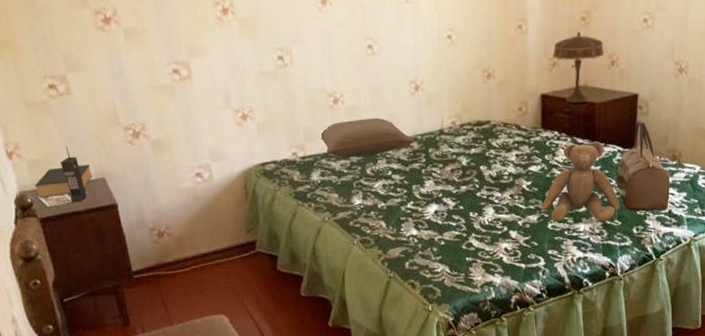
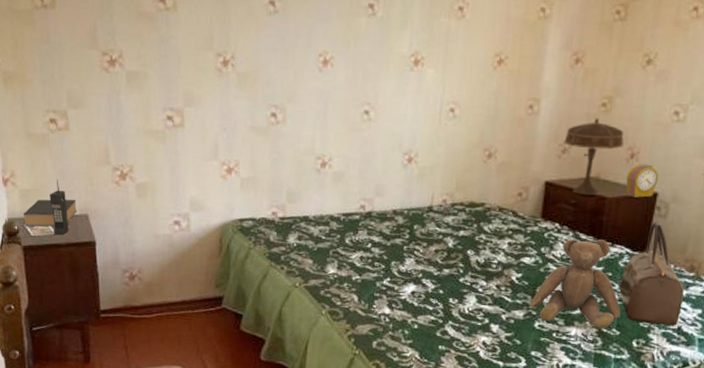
pillow: present [319,117,415,158] -> none [301,185,400,225]
alarm clock: none [610,69,637,100] -> present [625,164,659,198]

